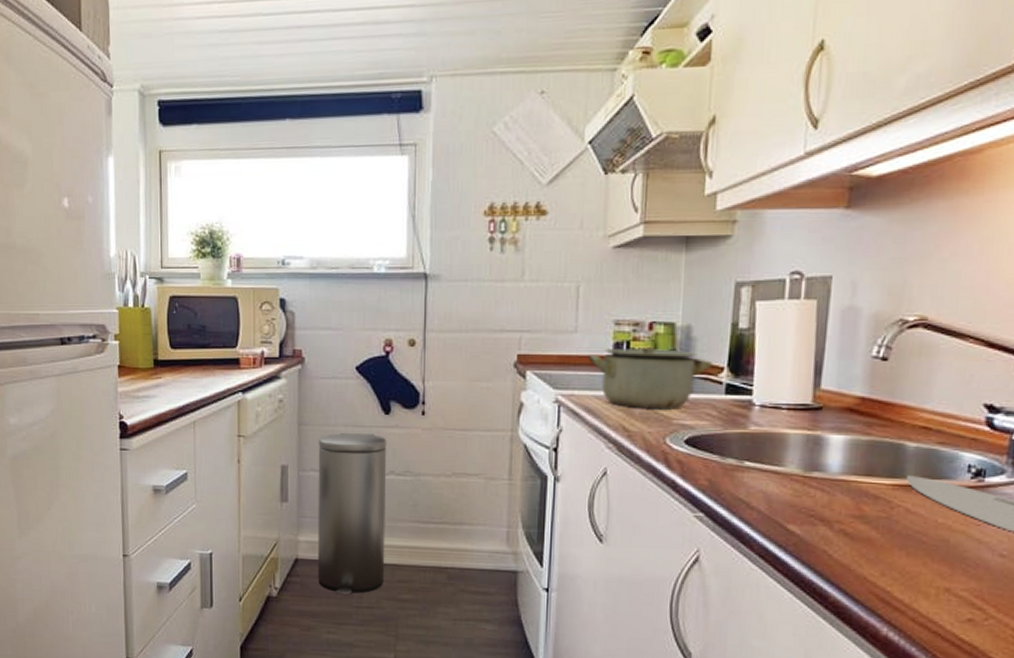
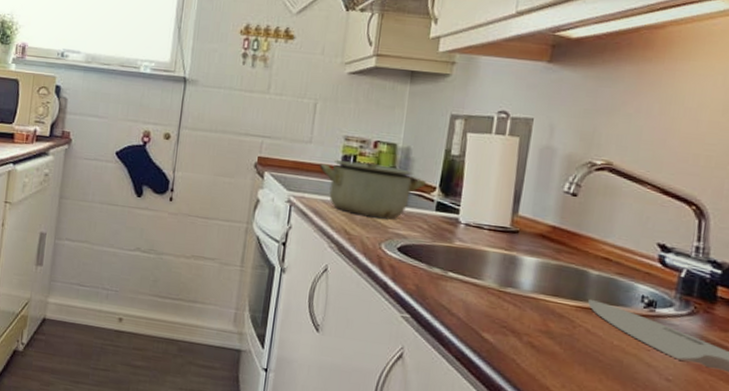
pedal bin: present [318,433,387,596] -> none [61,209,137,357]

